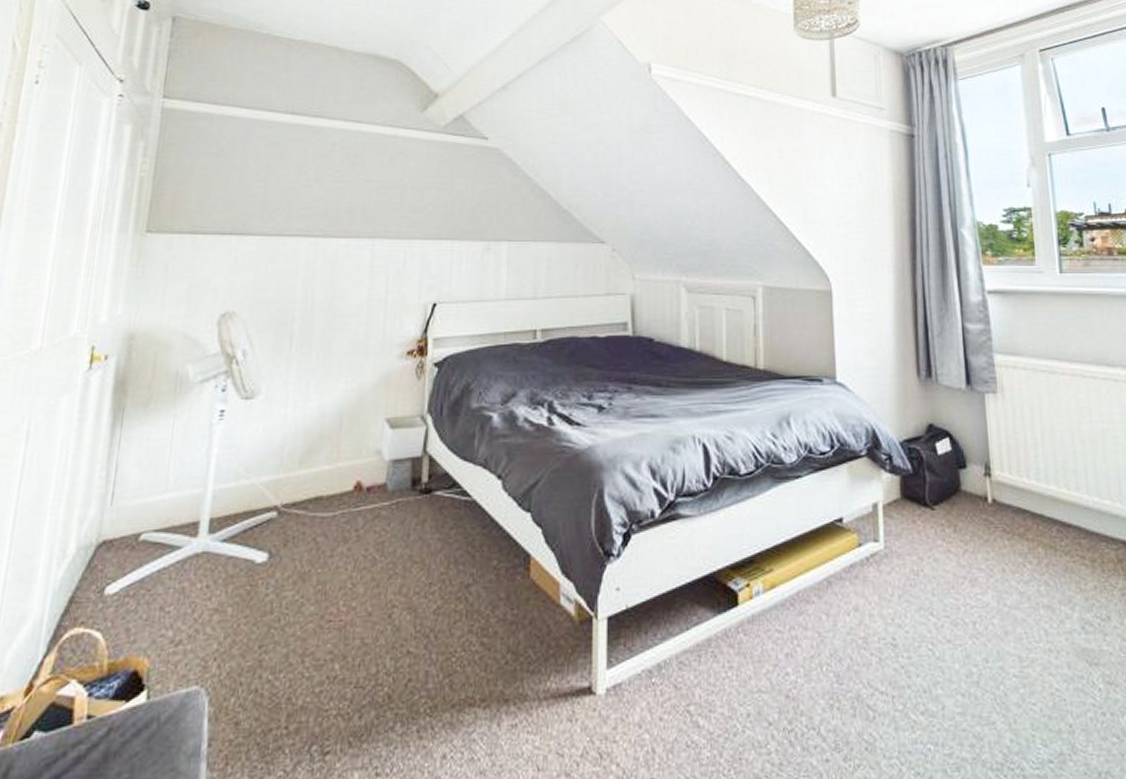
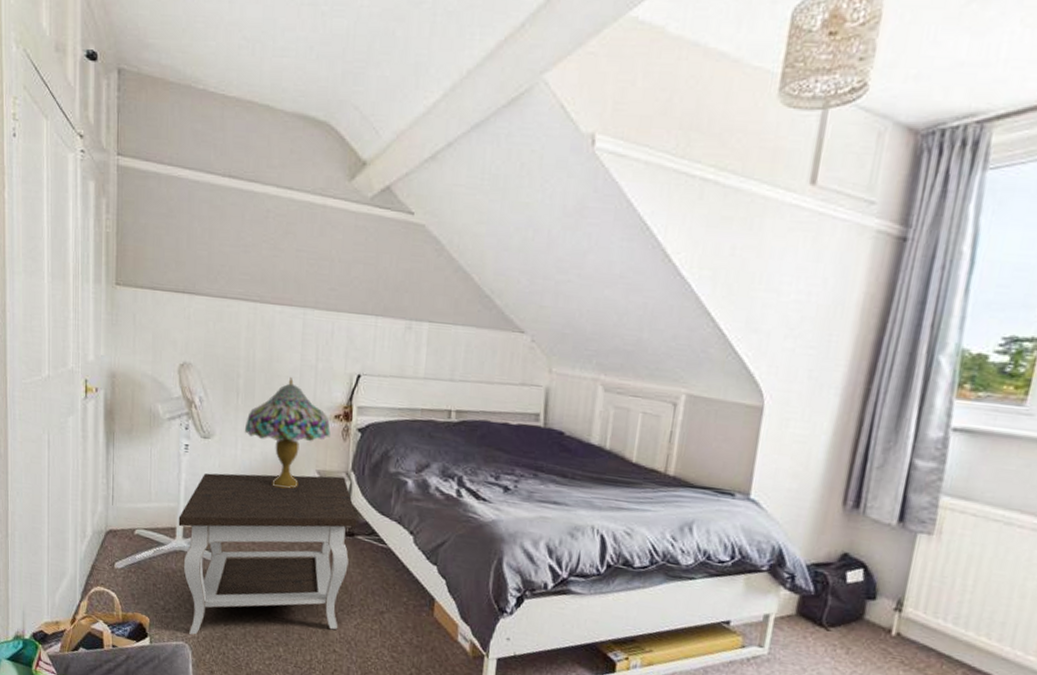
side table: none [203,422,435,672] -> present [178,473,357,635]
table lamp: none [297,315,402,447] -> present [244,377,331,489]

